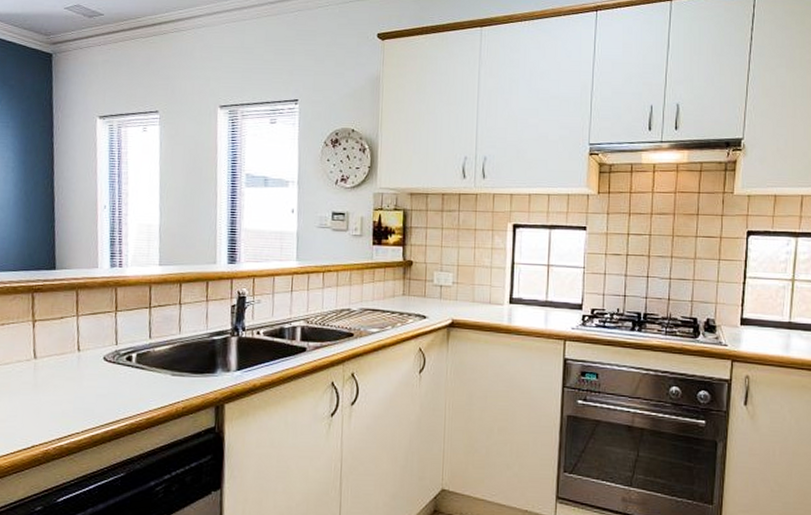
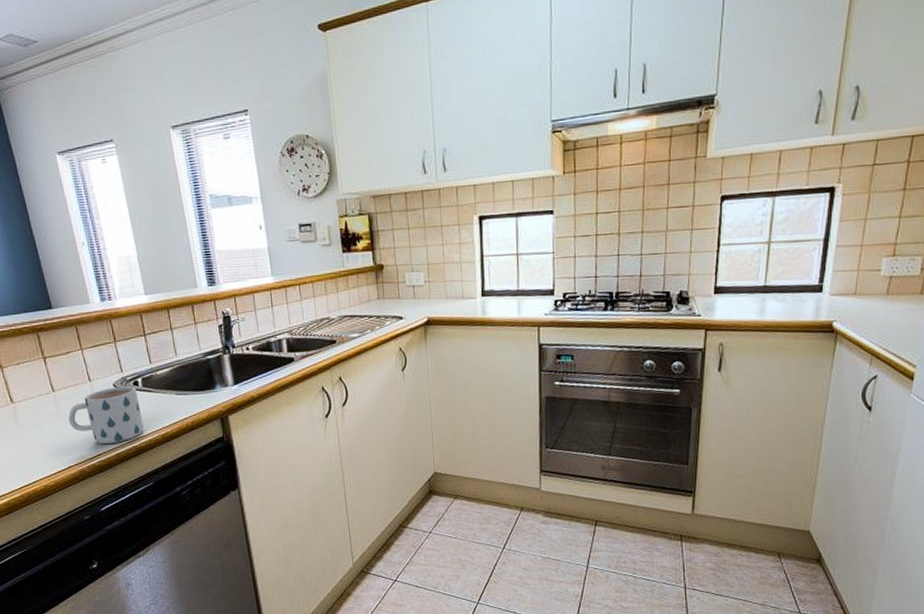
mug: none [44,360,129,424] -> present [68,386,144,445]

